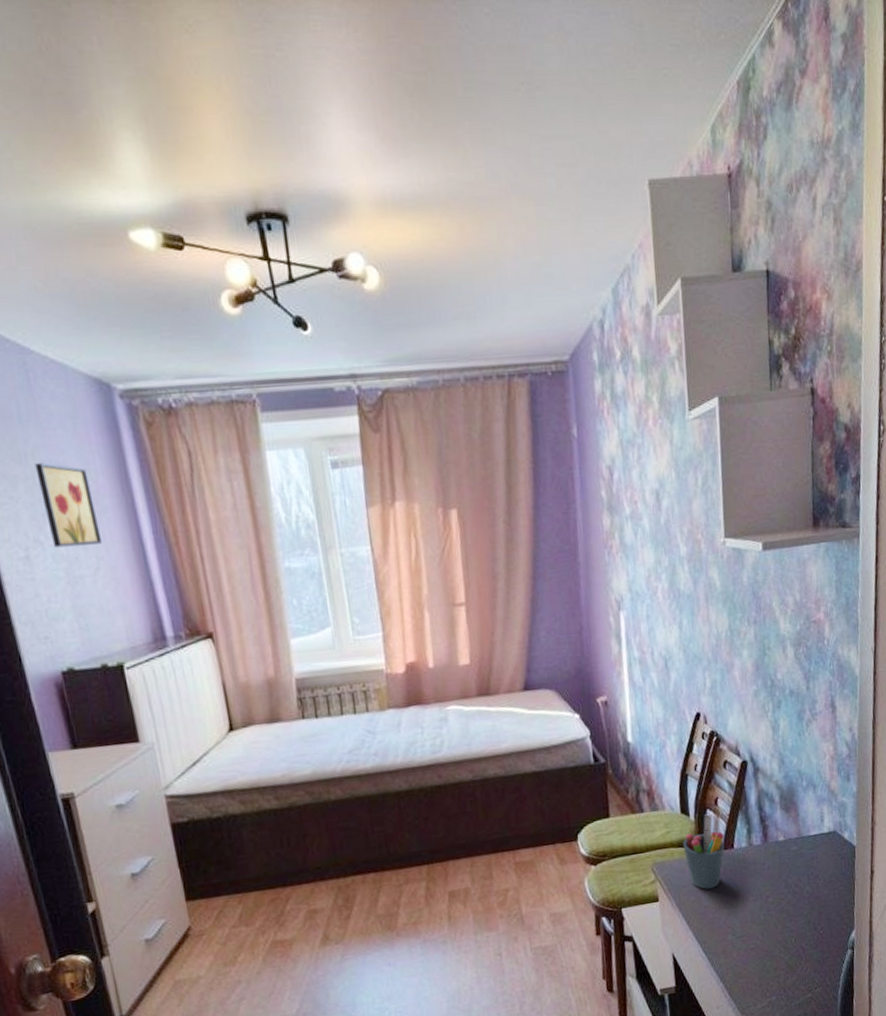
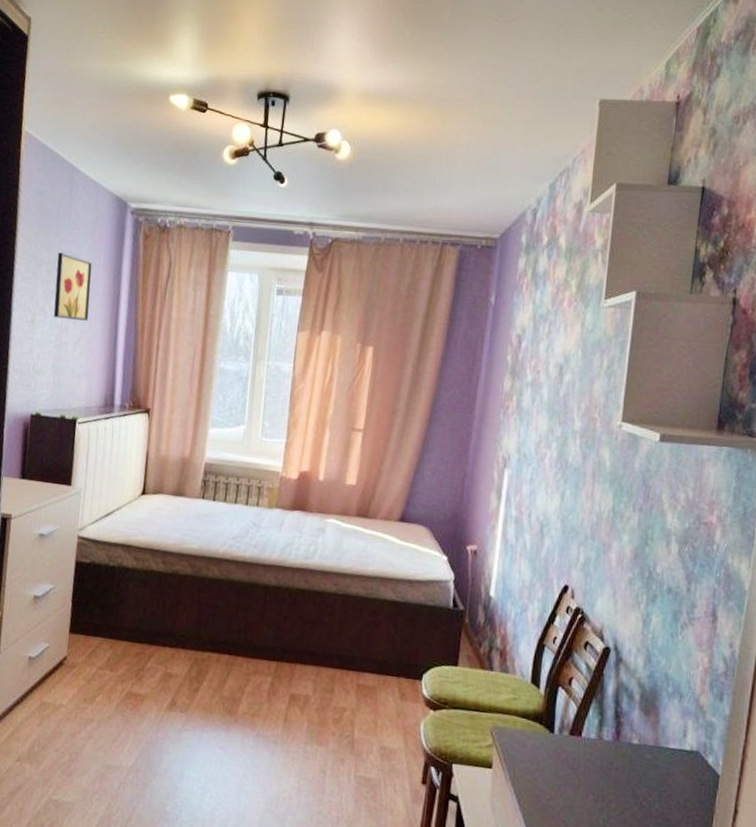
pen holder: present [683,814,725,890] -> none [527,691,573,773]

